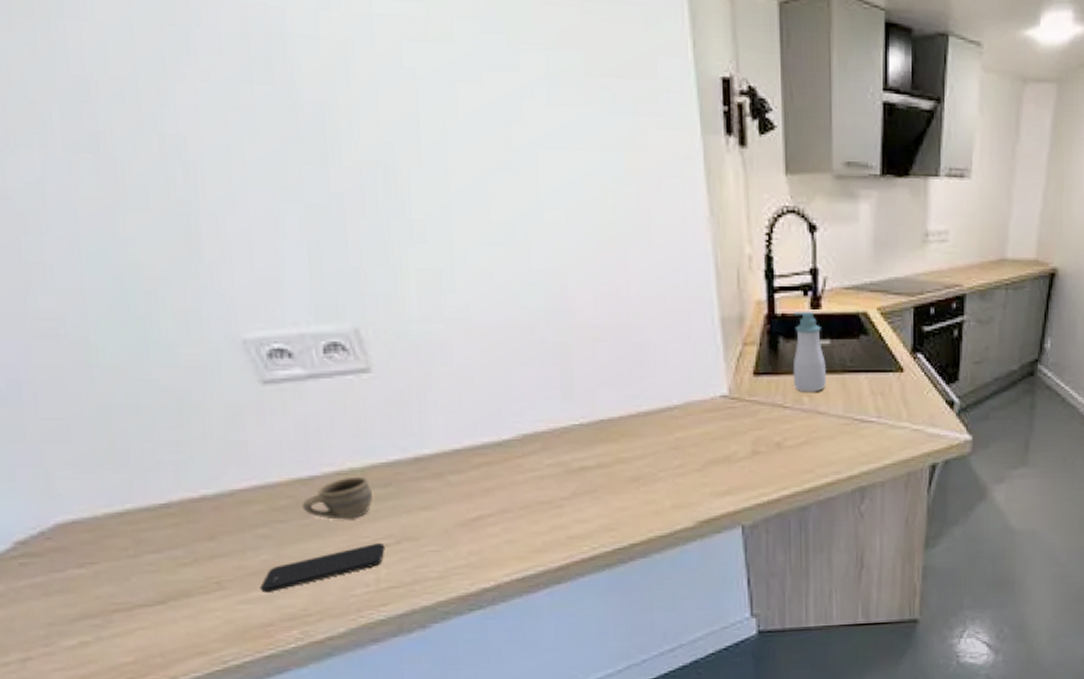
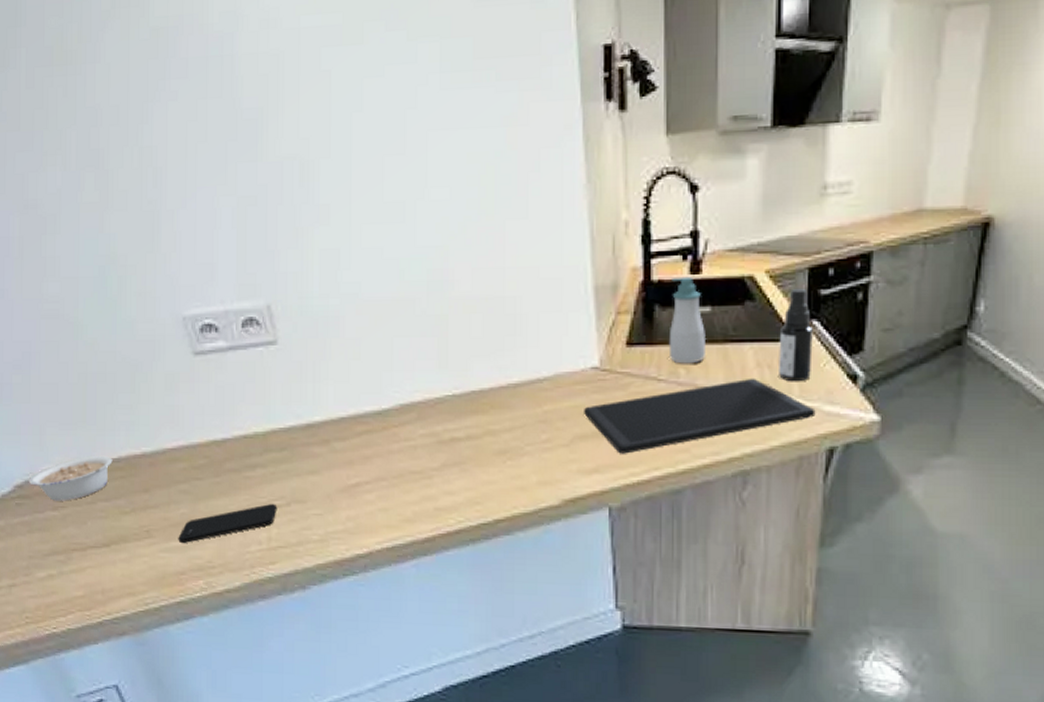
legume: none [35,502,160,557] -> present [28,456,113,501]
cup: present [302,476,372,520] -> none [215,440,270,480]
cutting board: none [714,404,921,476] -> present [583,378,816,454]
spray bottle: none [890,324,918,408] -> present [779,288,813,382]

